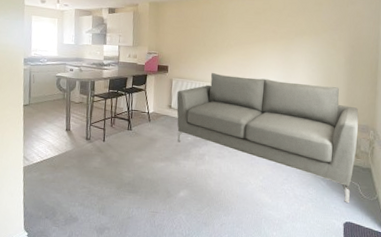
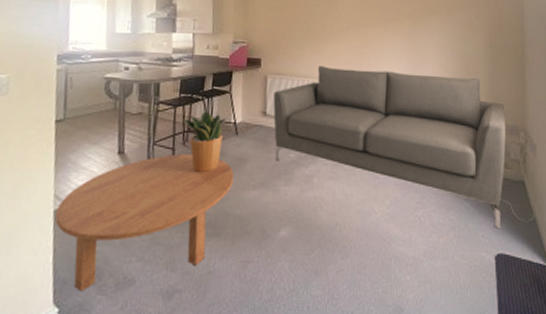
coffee table: none [24,133,148,224] -> present [55,154,235,293]
potted plant: none [110,102,143,148] -> present [181,109,227,173]

